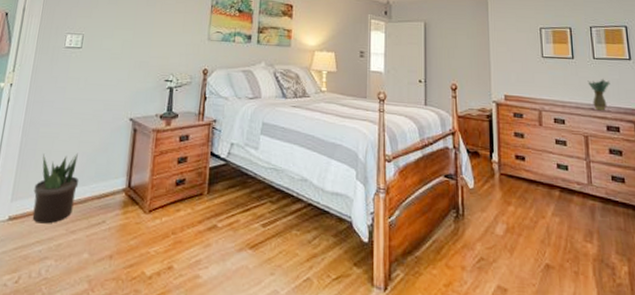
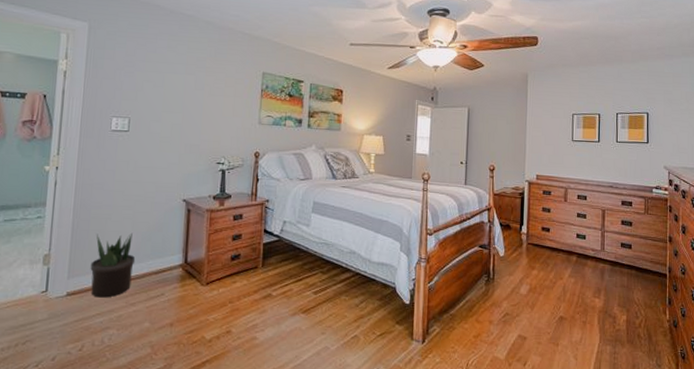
vase: present [588,79,611,111] -> none [609,160,629,188]

